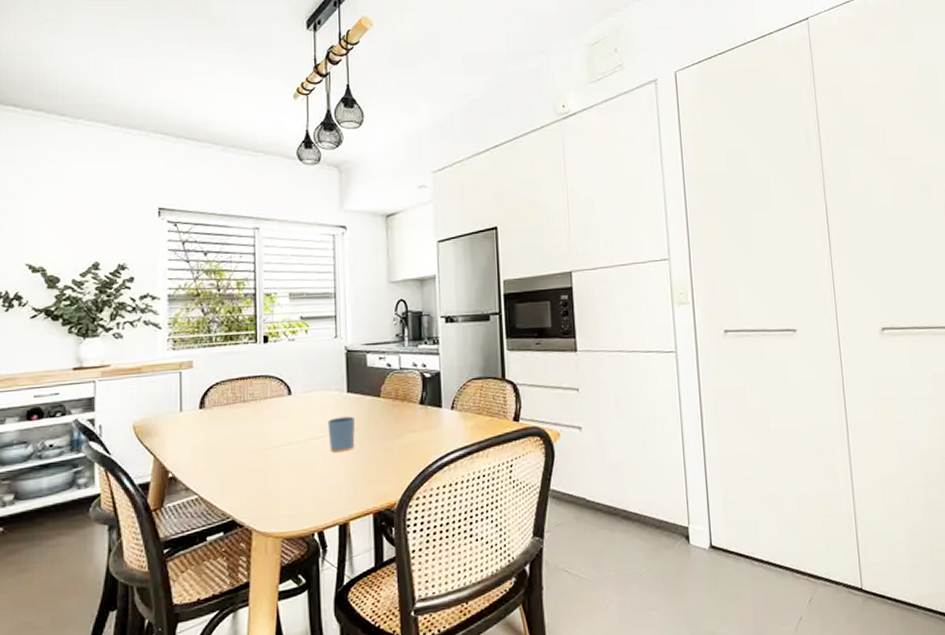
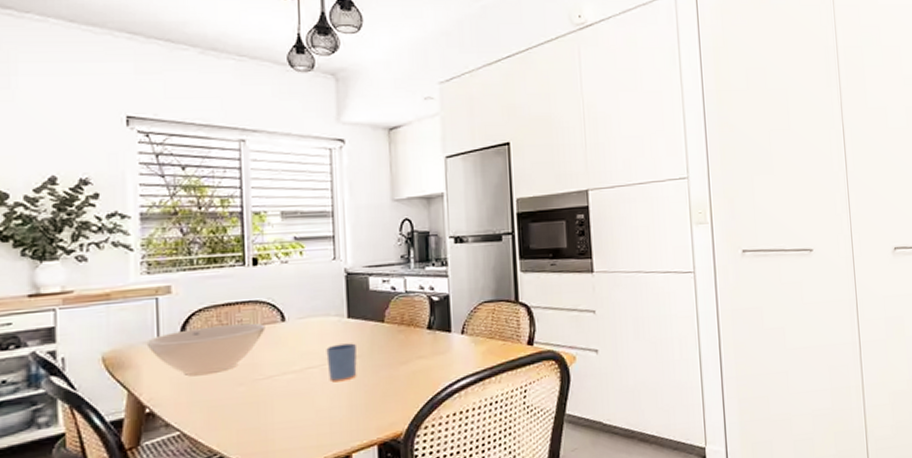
bowl: none [171,396,274,445] -> present [146,323,266,377]

